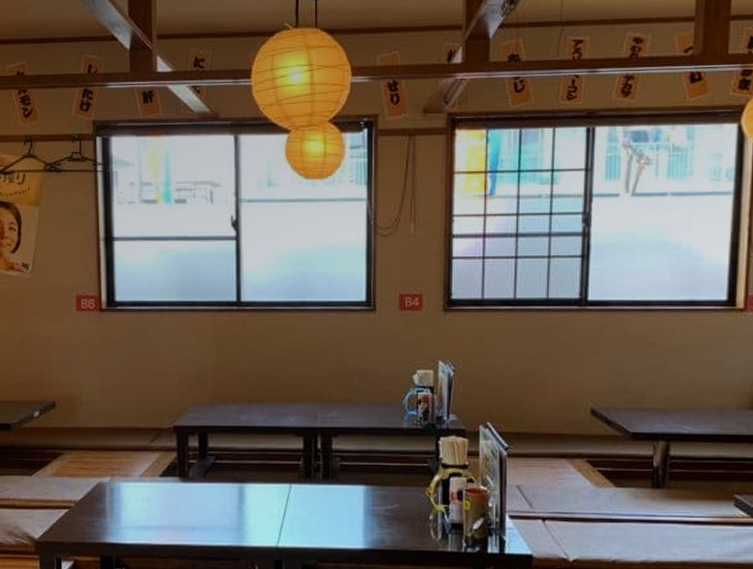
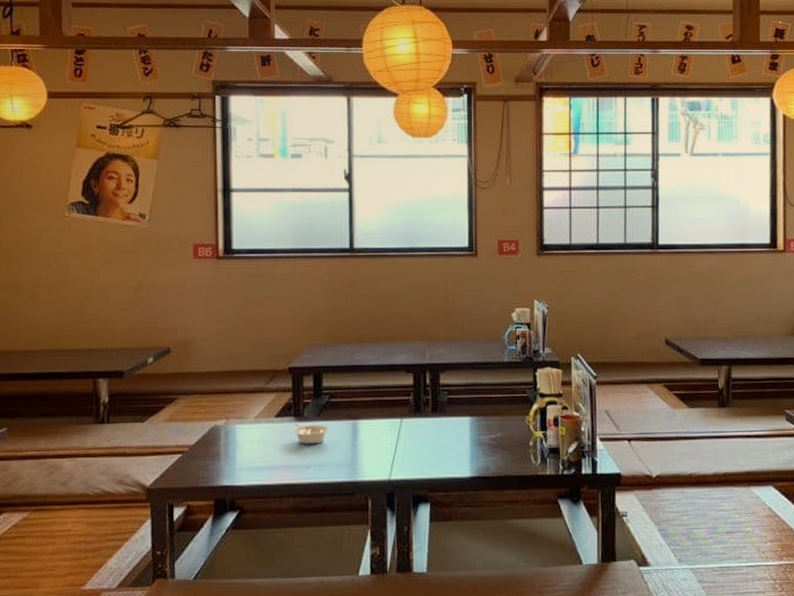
legume: none [179,483,214,507] -> present [294,423,329,445]

